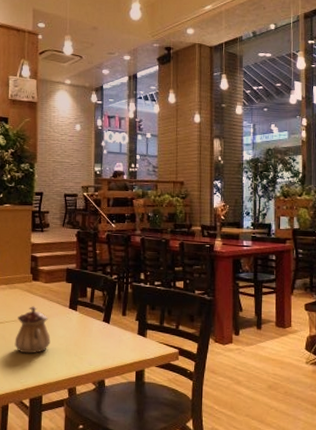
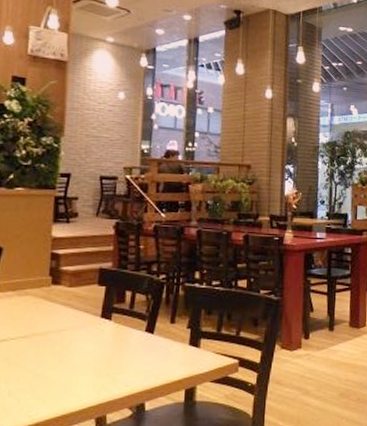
teapot: present [14,306,51,354] -> none [22,317,74,378]

